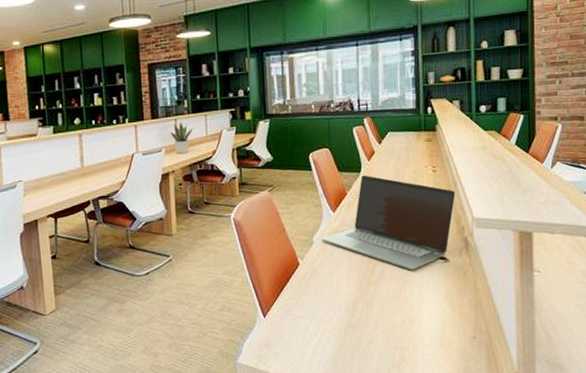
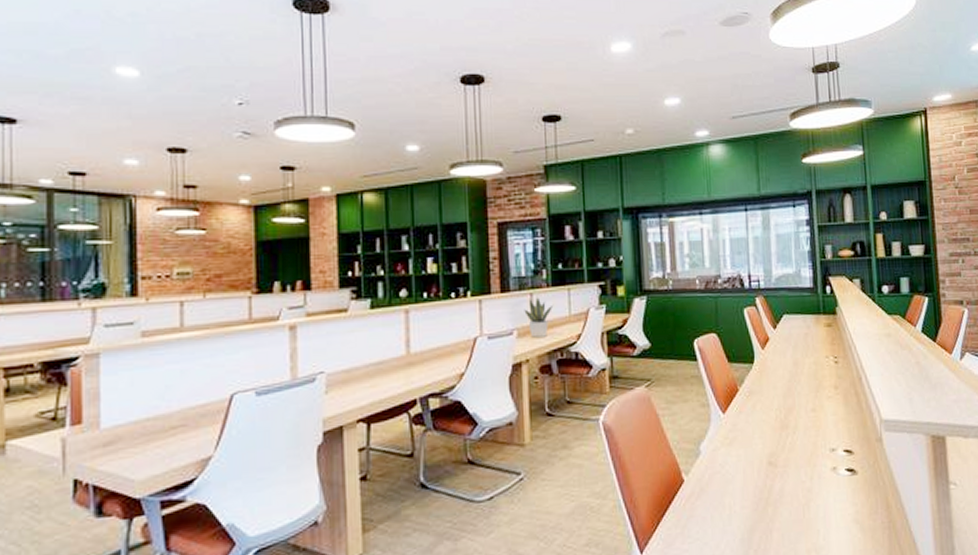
laptop: present [321,175,456,270] -> none [709,366,861,486]

